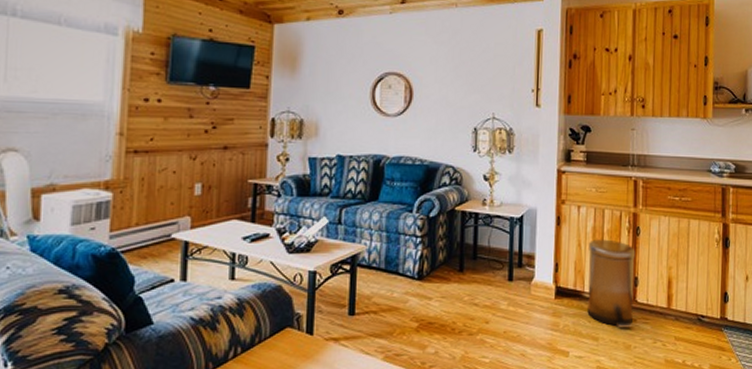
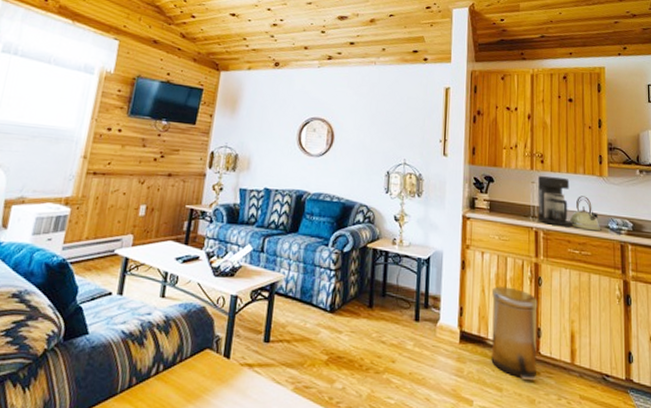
coffee maker: none [637,121,675,174] -> present [537,175,574,228]
kettle: none [670,140,703,176] -> present [569,196,601,232]

